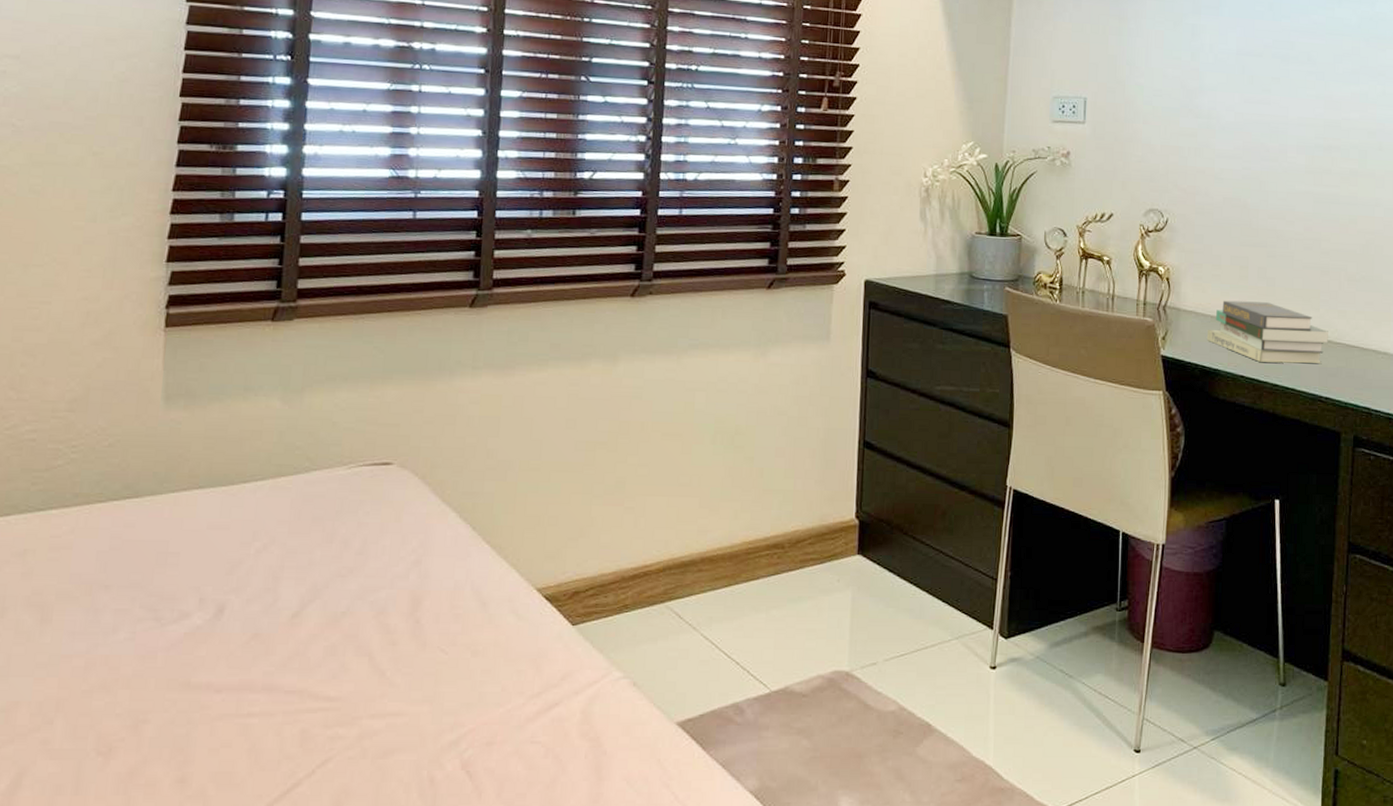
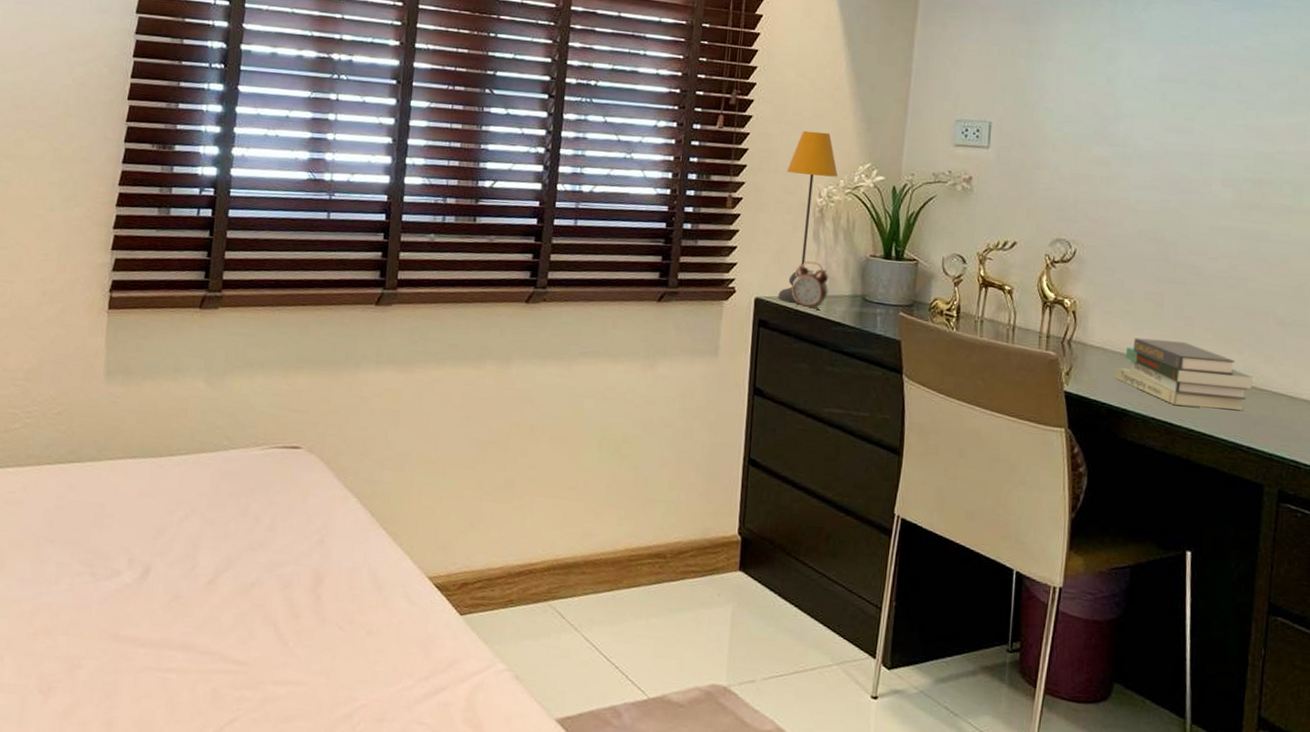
table lamp: none [887,111,942,285] -> present [778,130,838,305]
alarm clock: none [900,241,937,291] -> present [791,261,829,312]

